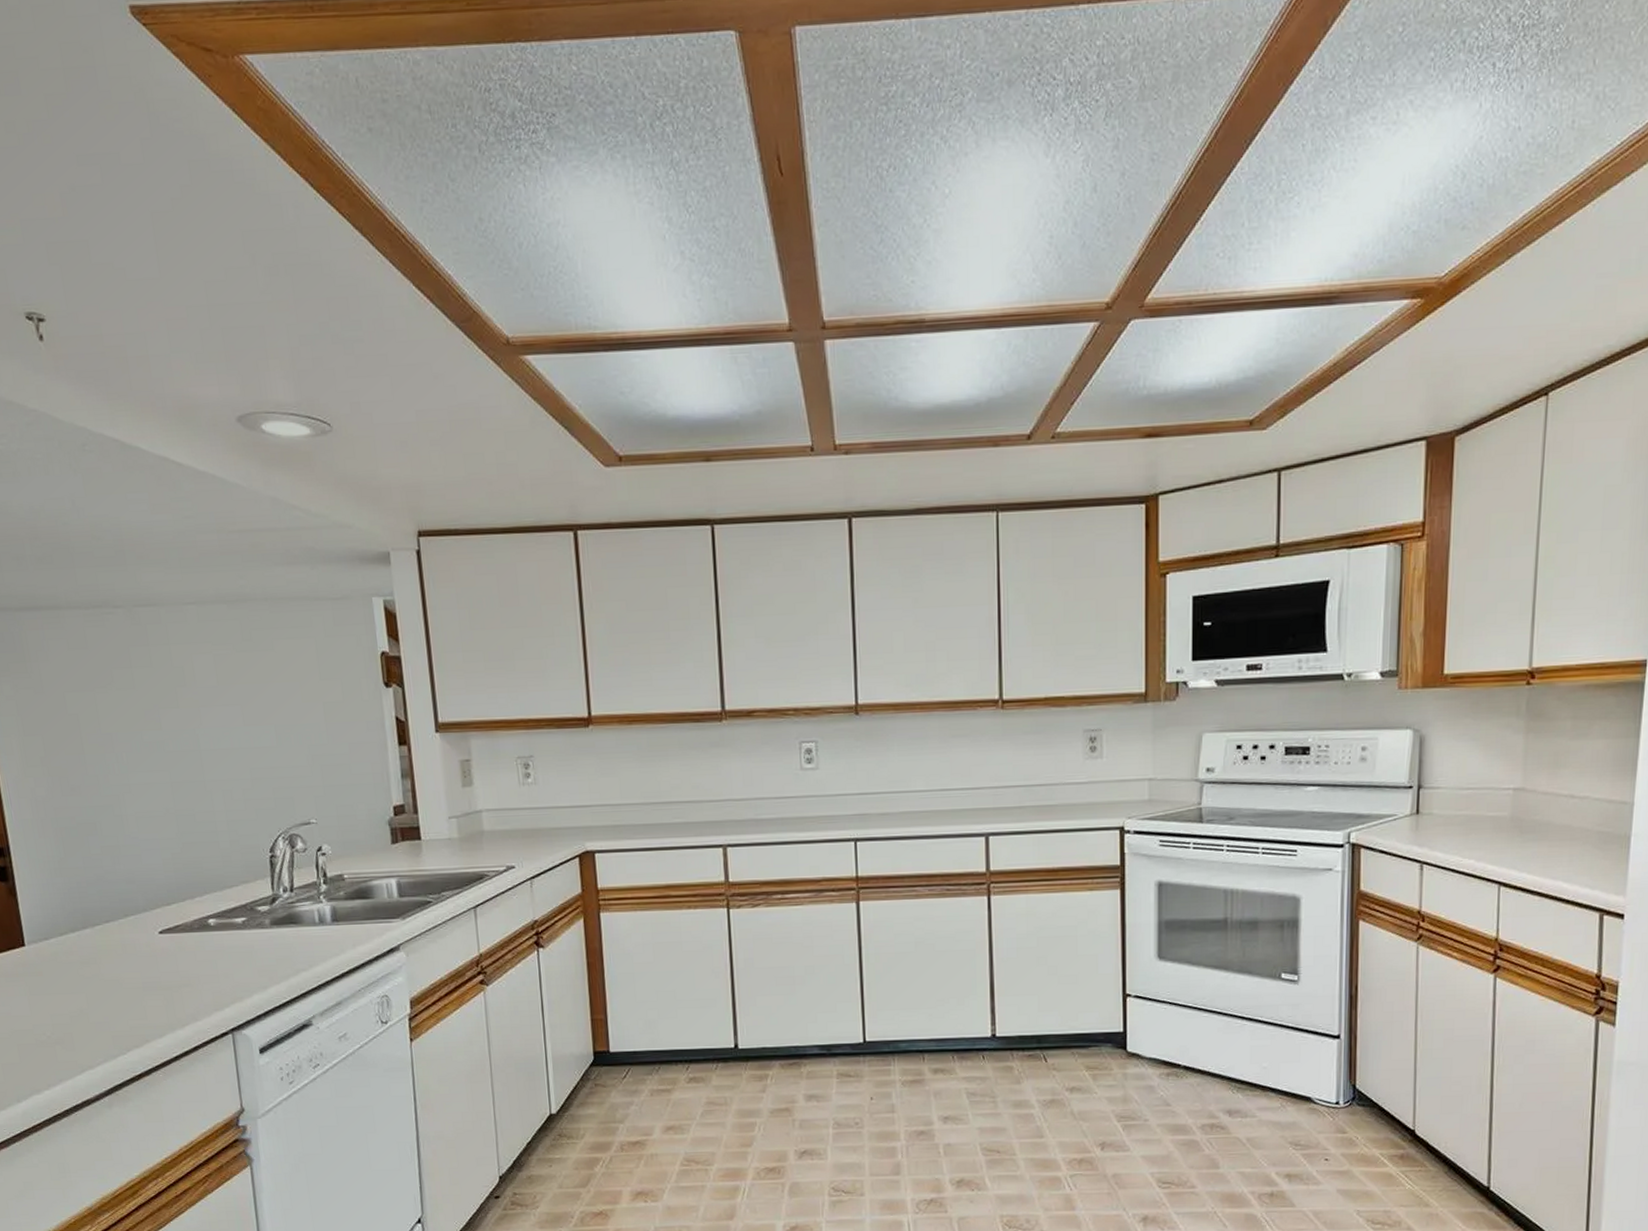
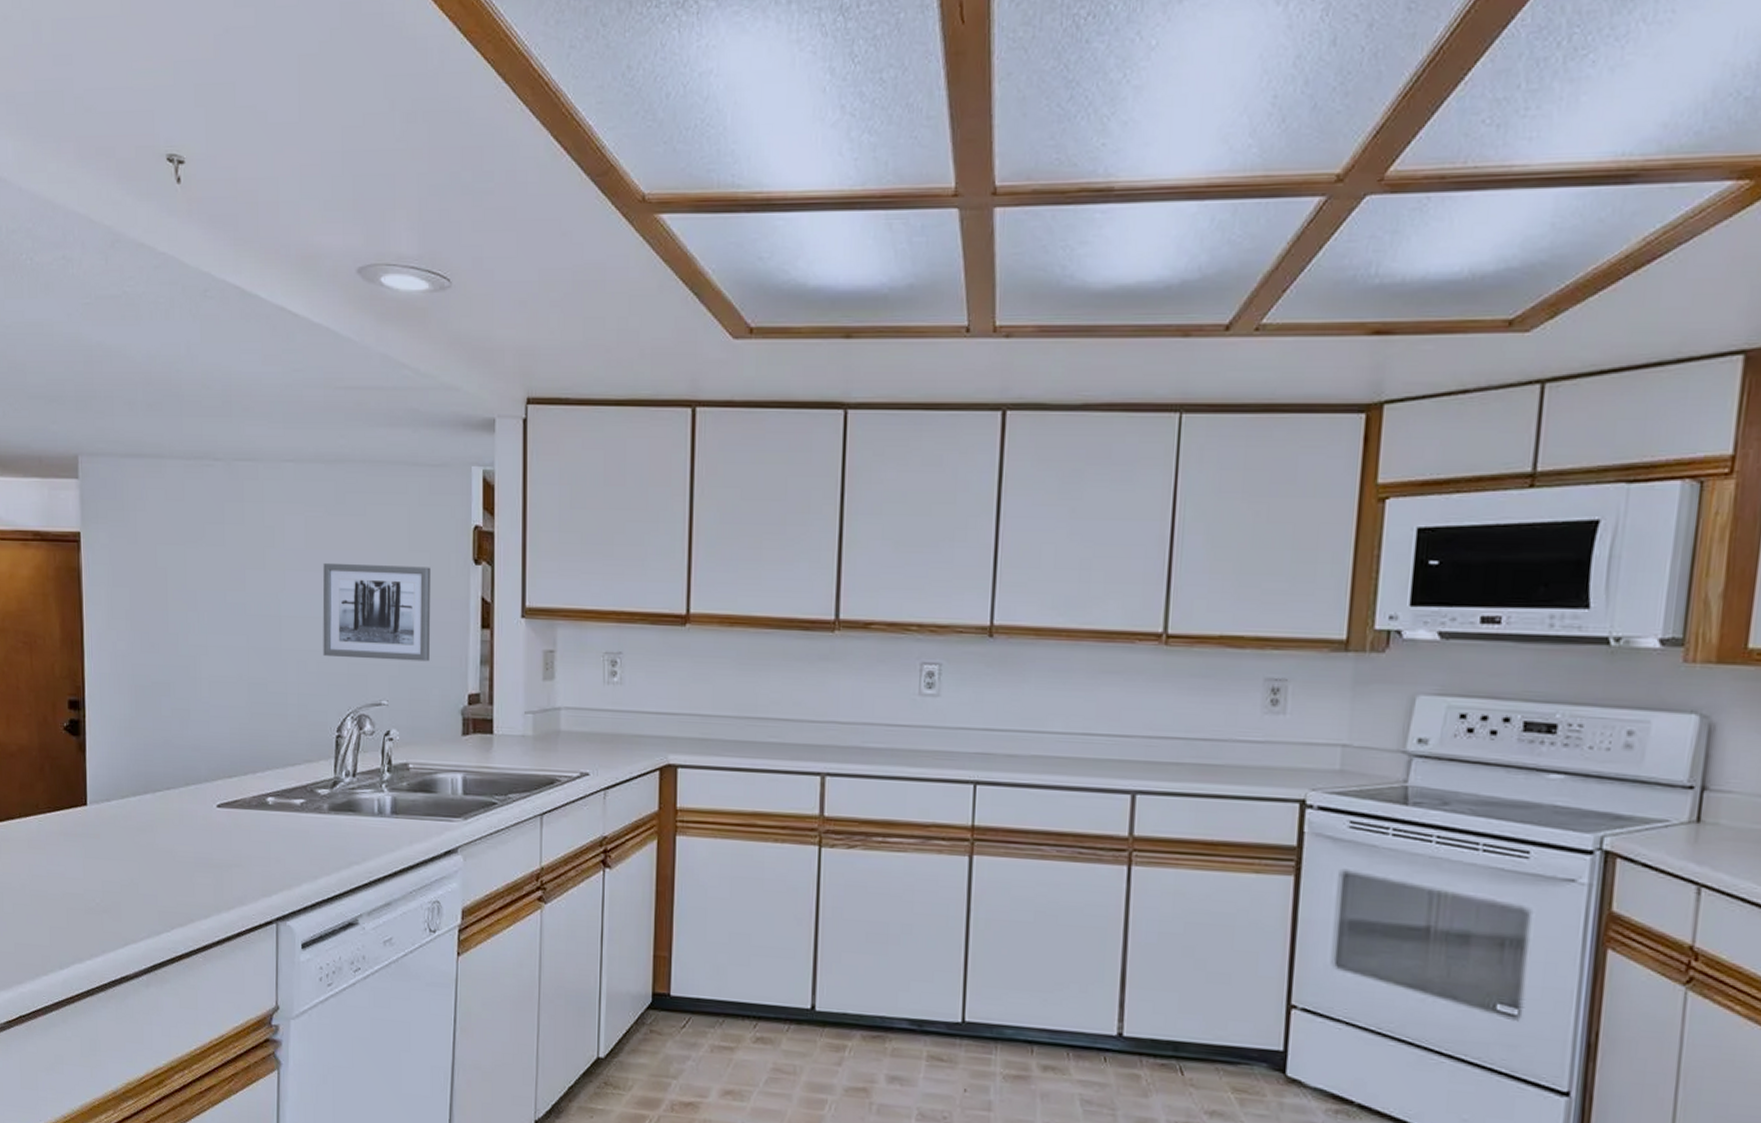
wall art: none [237,693,353,784] -> present [322,562,431,662]

